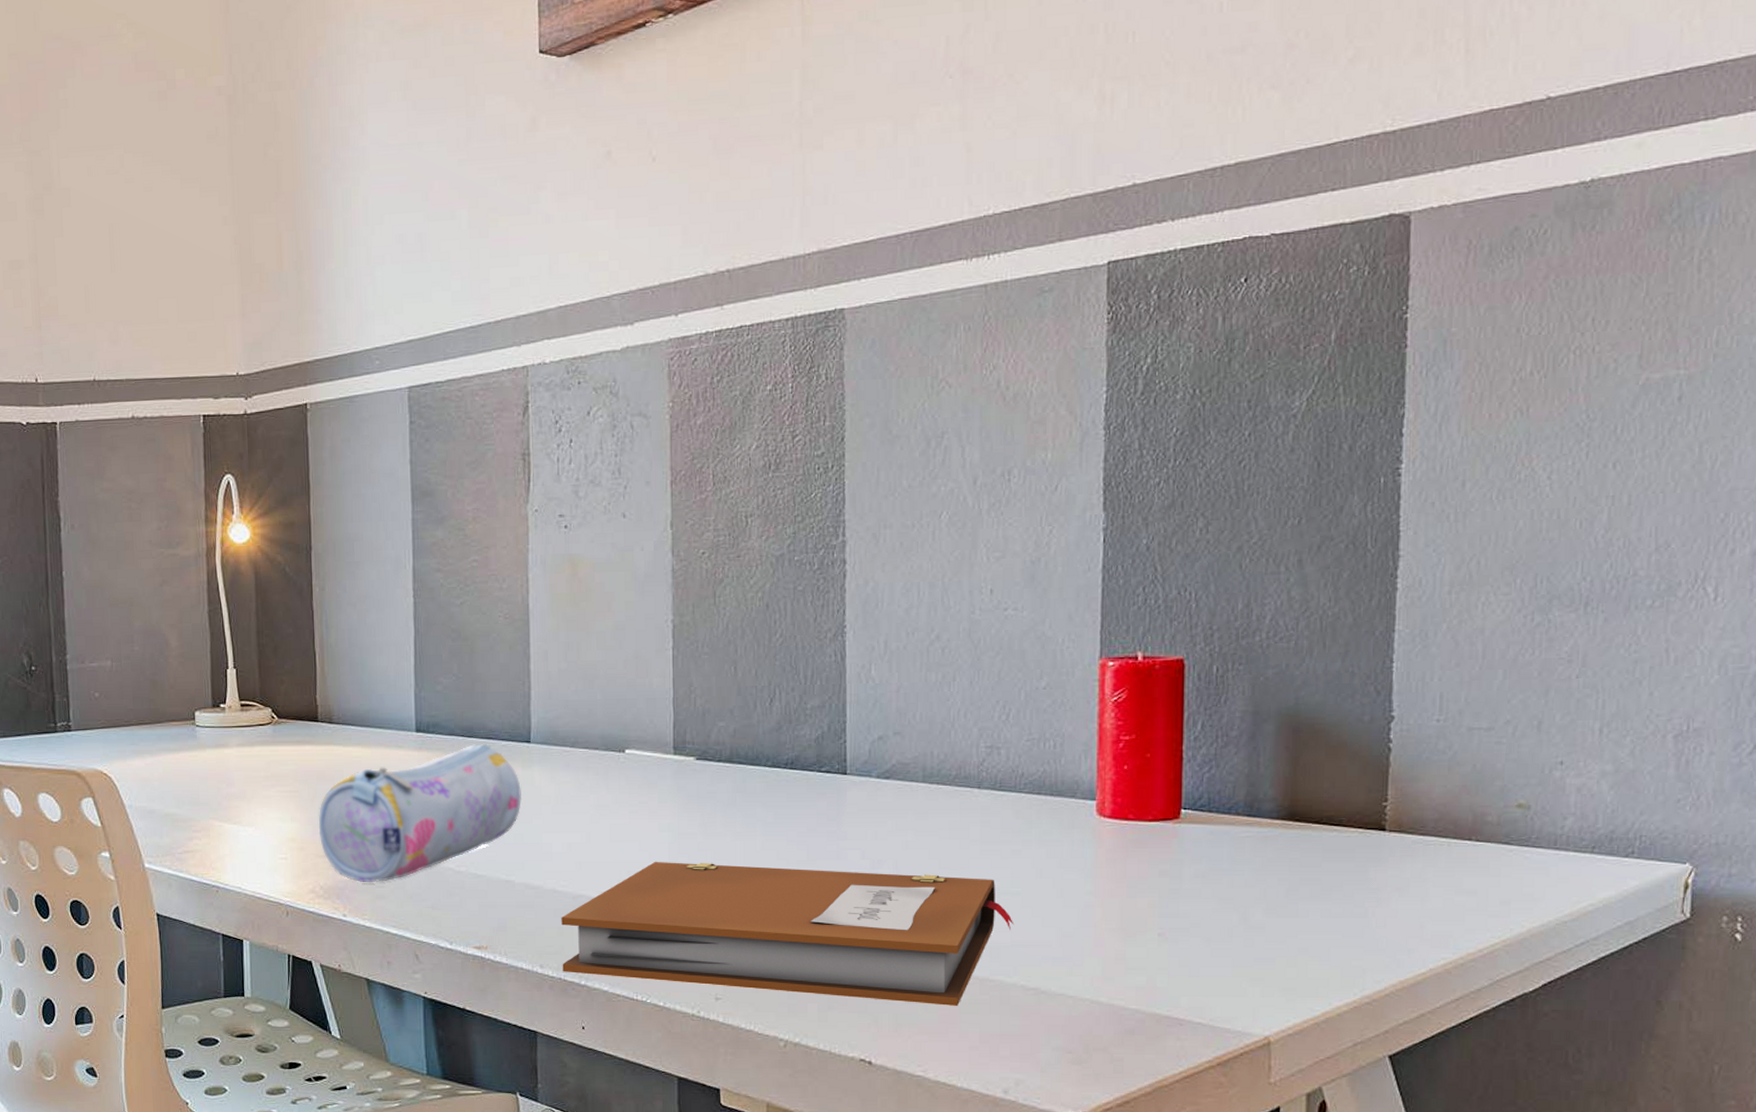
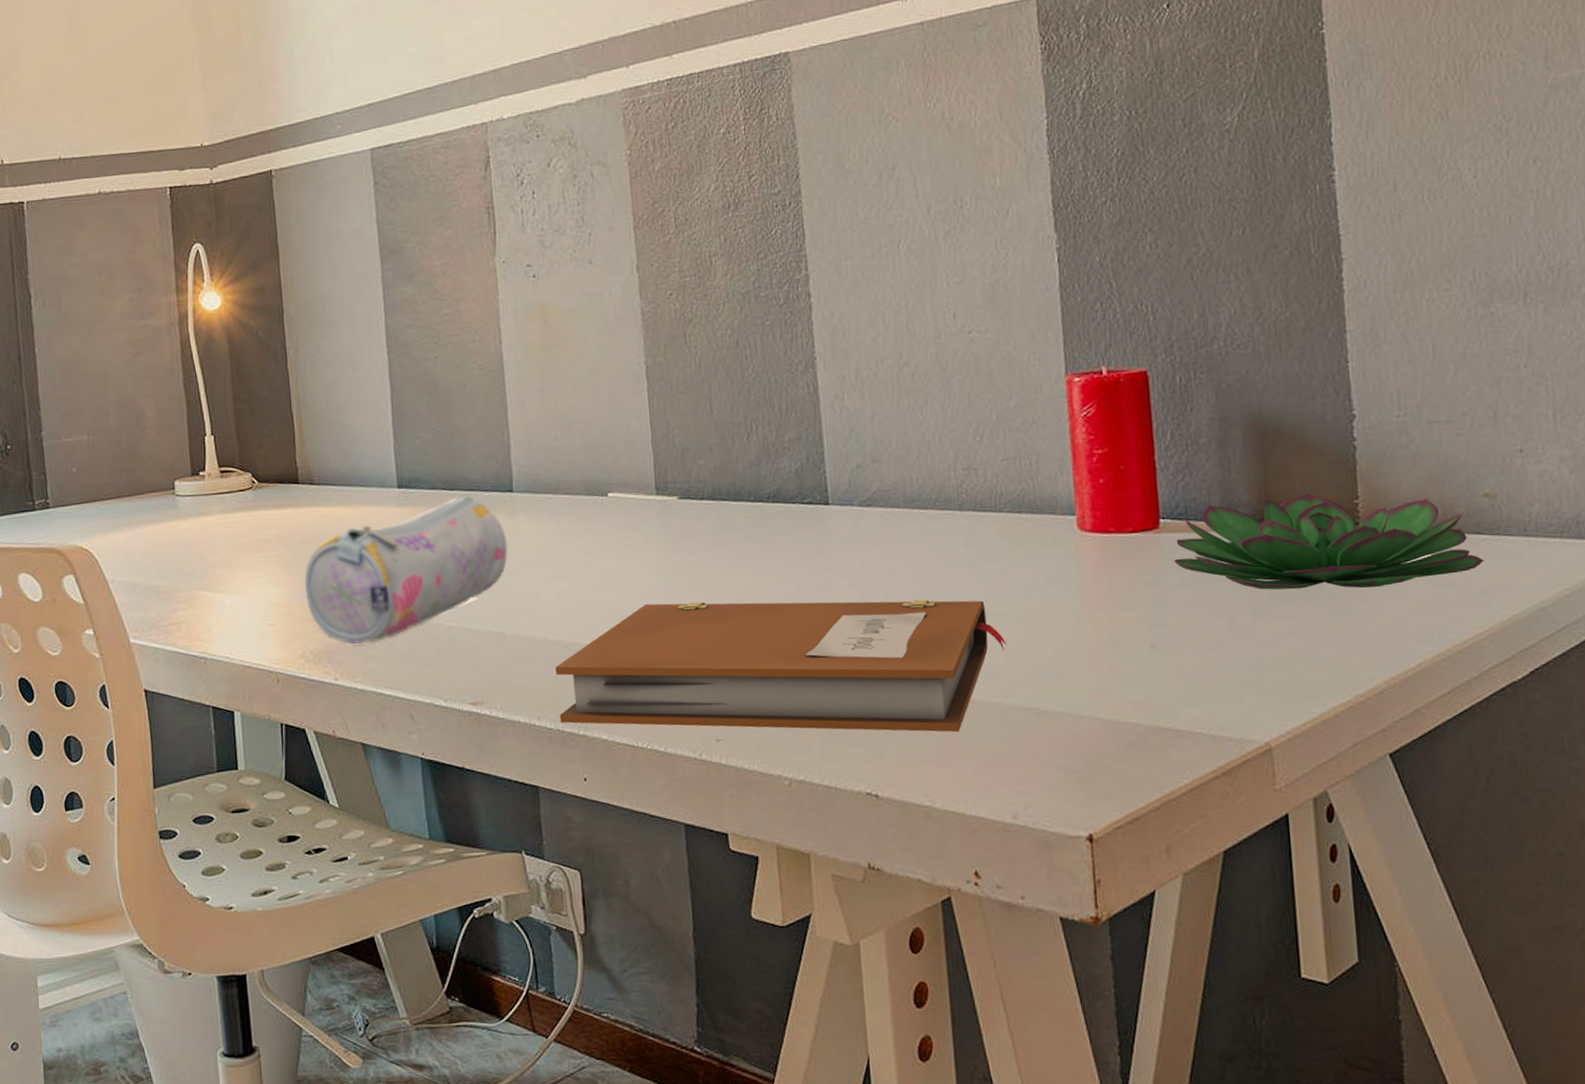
succulent plant: none [1191,793,1509,890] -> present [1174,493,1484,590]

